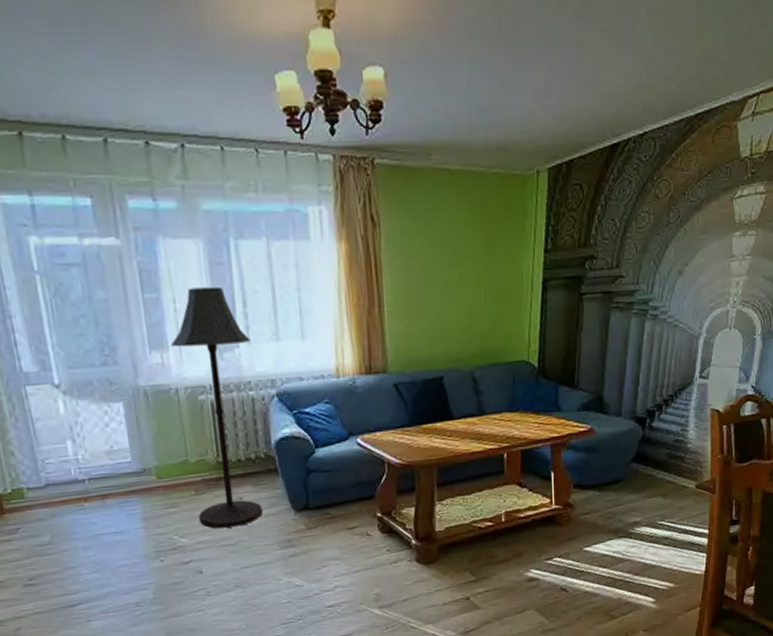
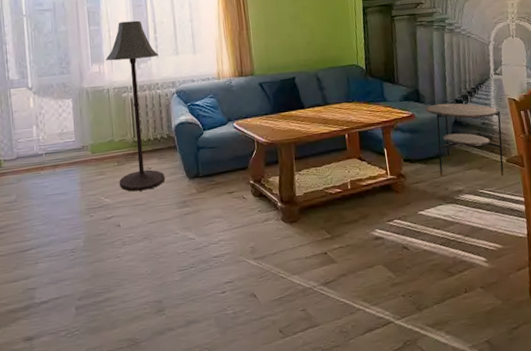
side table: none [607,414,699,505] -> present [424,103,504,176]

